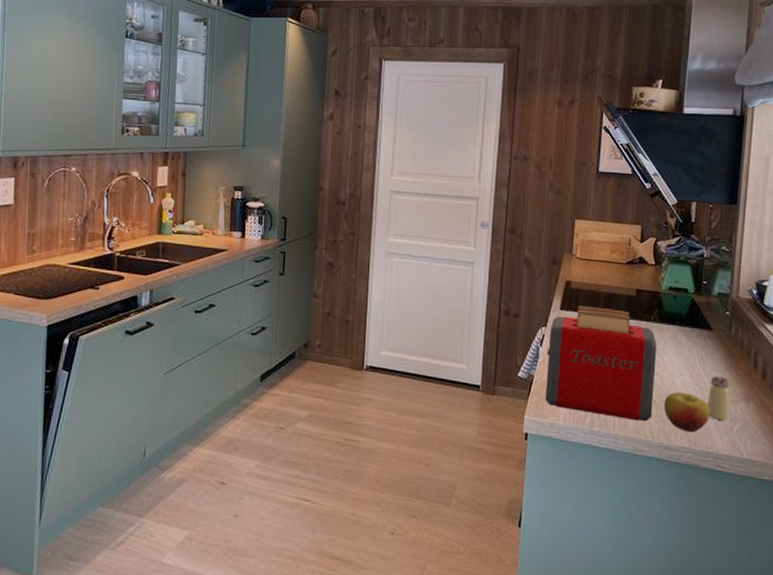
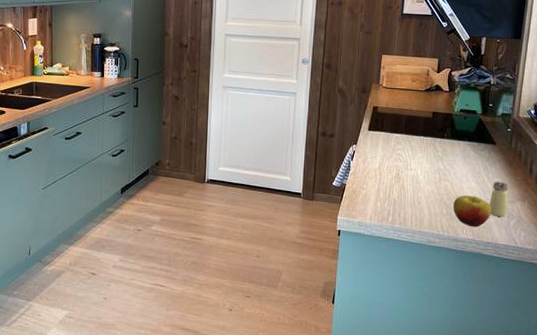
toaster: present [545,306,657,422] -> none [355,127,449,219]

